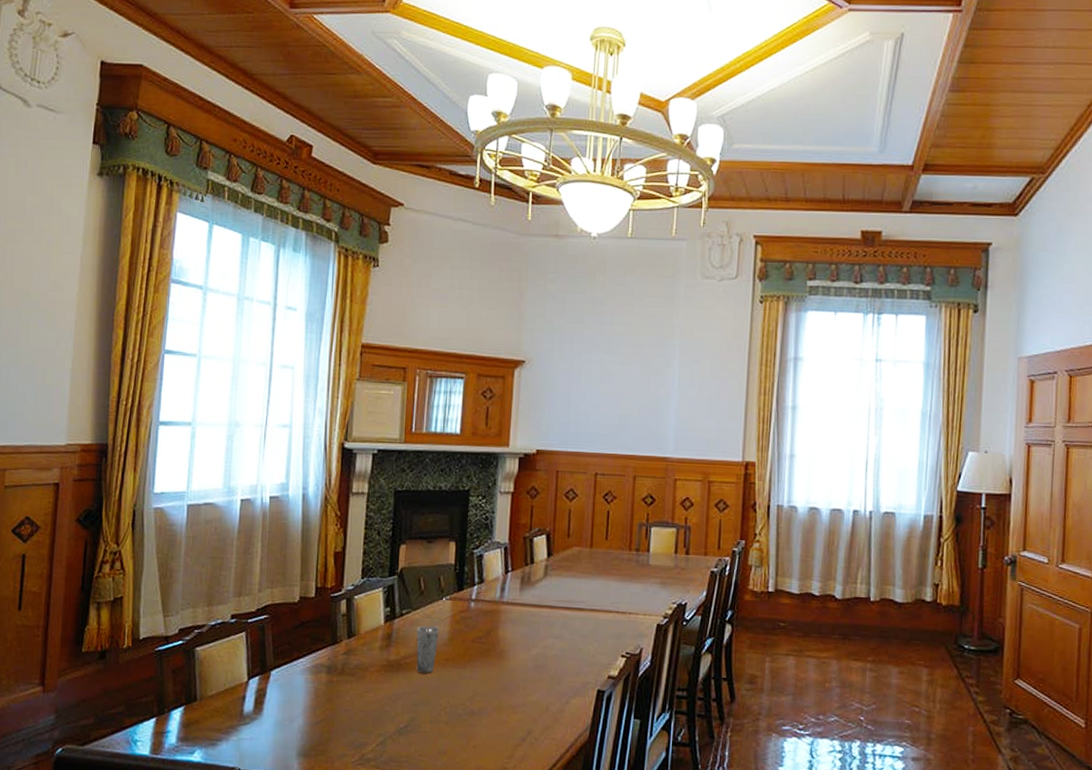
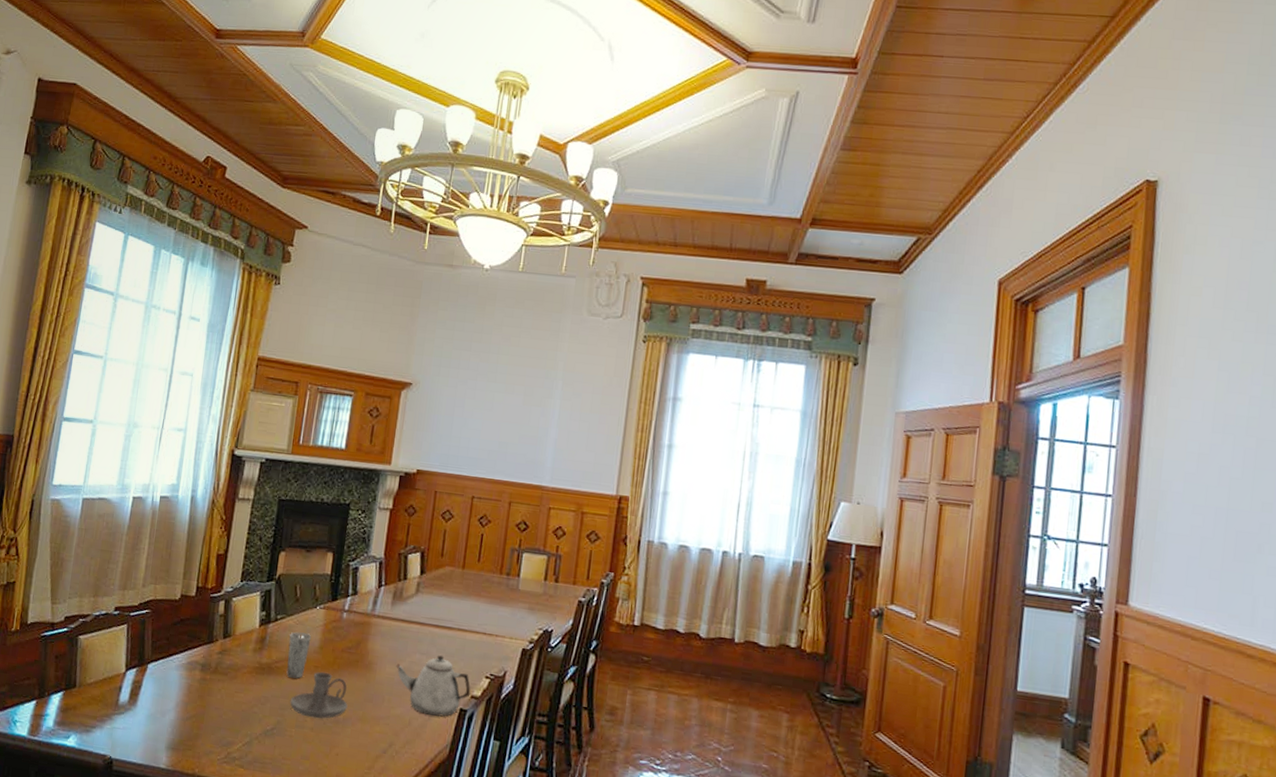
candle holder: none [422,664,482,712] -> present [290,672,348,719]
teapot: none [529,638,608,700] -> present [396,655,471,717]

